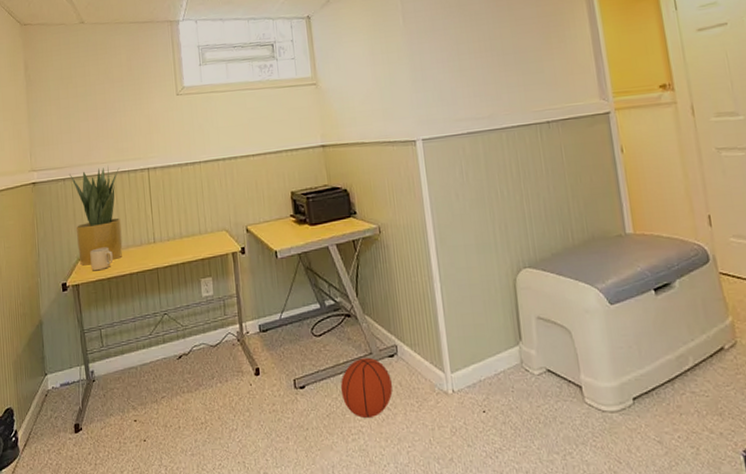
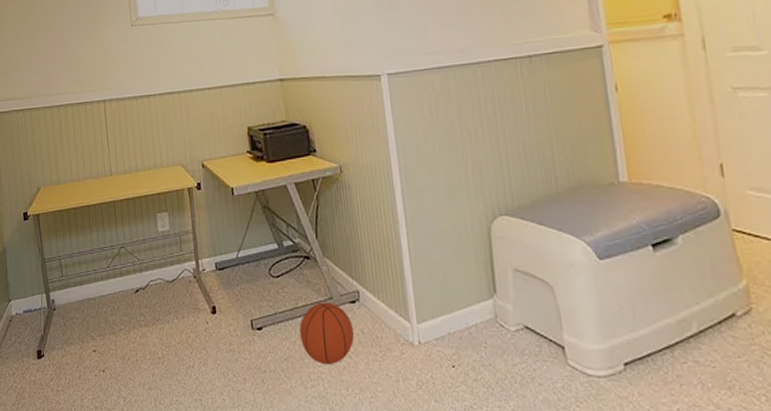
planter: present [70,165,123,266] -> none [29,96,80,196]
mug: present [90,247,114,271] -> none [49,178,72,202]

